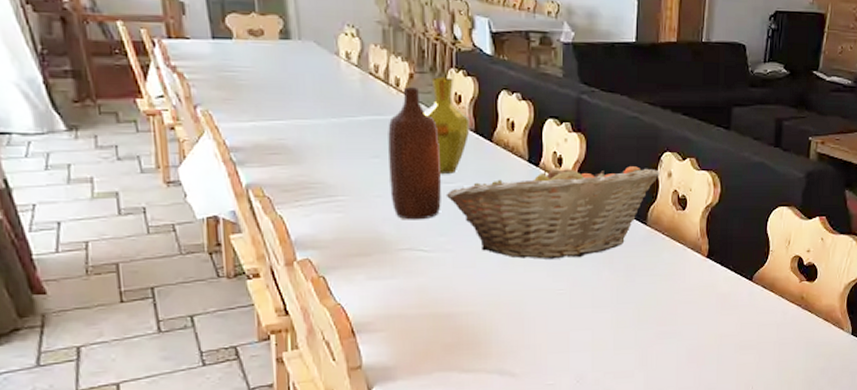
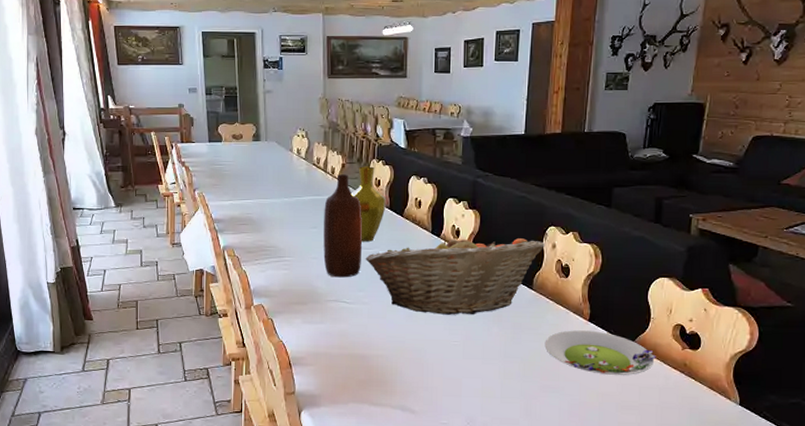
salad plate: none [660,268,775,315] -> present [544,330,656,376]

